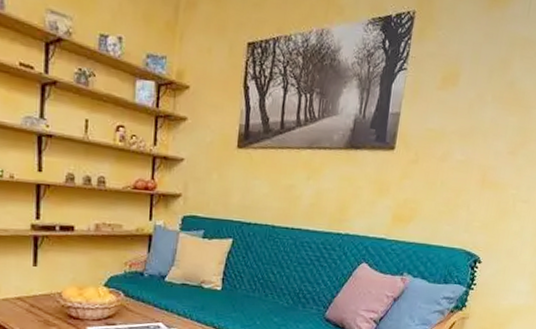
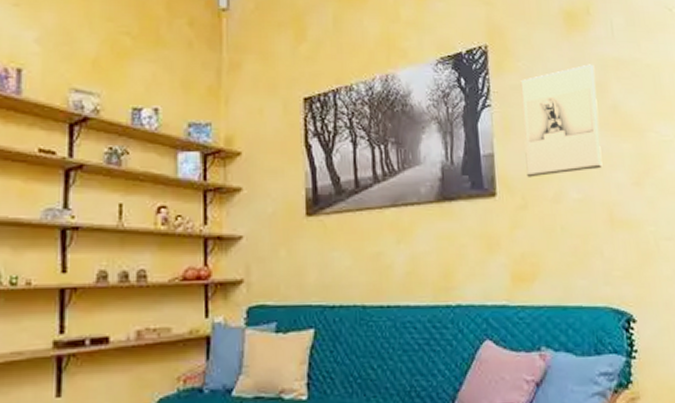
wall sculpture: none [424,40,505,138] -> present [520,64,603,177]

